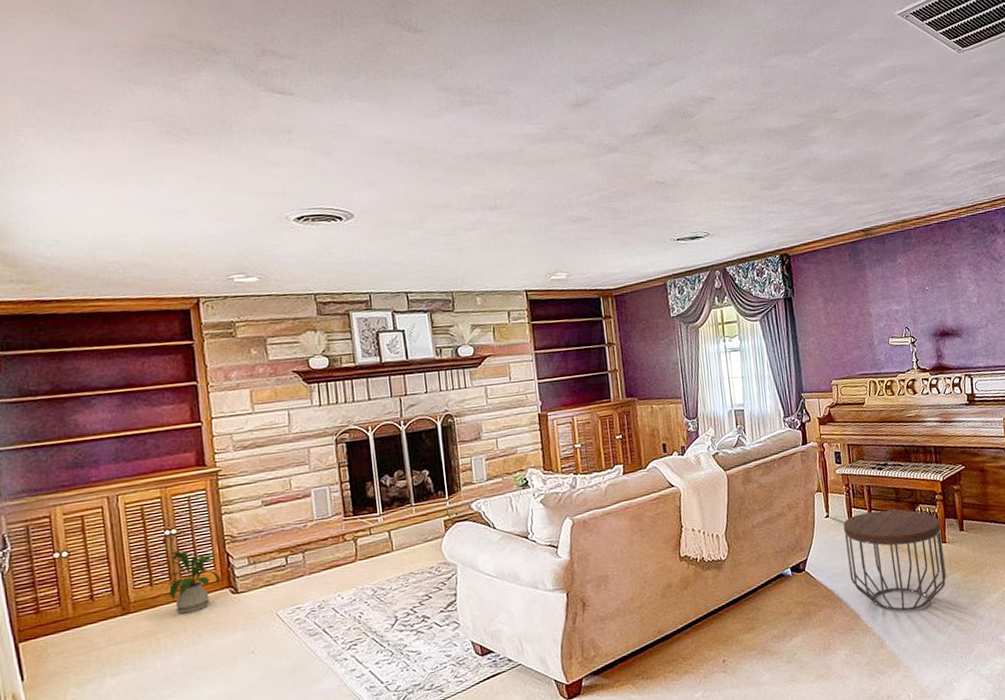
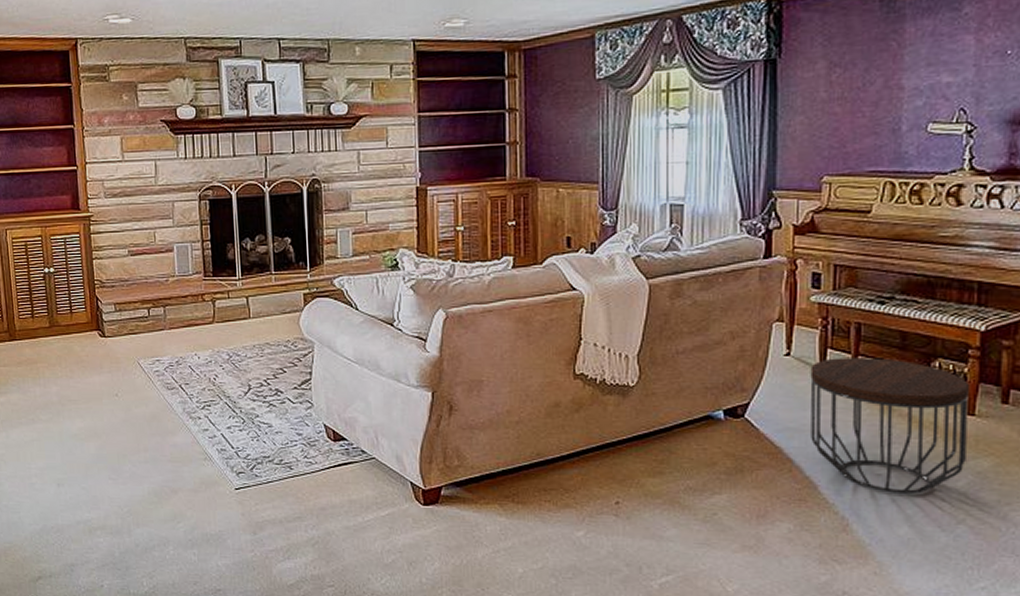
house plant: present [161,550,220,614] -> none [41,288,90,349]

